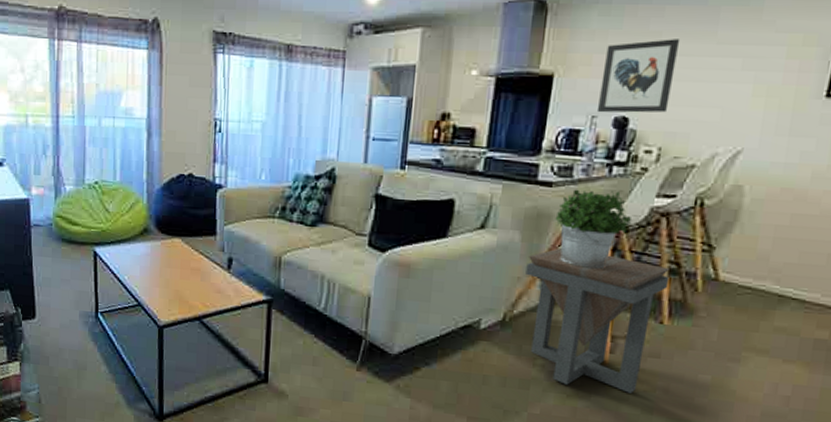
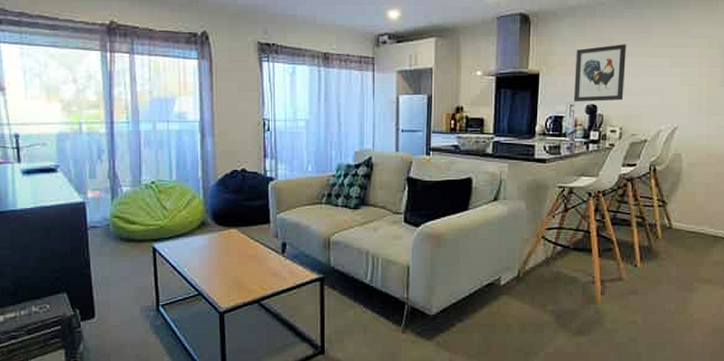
side table: present [525,248,670,393] -> none [532,212,638,326]
potted plant: present [555,189,632,269] -> none [550,163,607,227]

